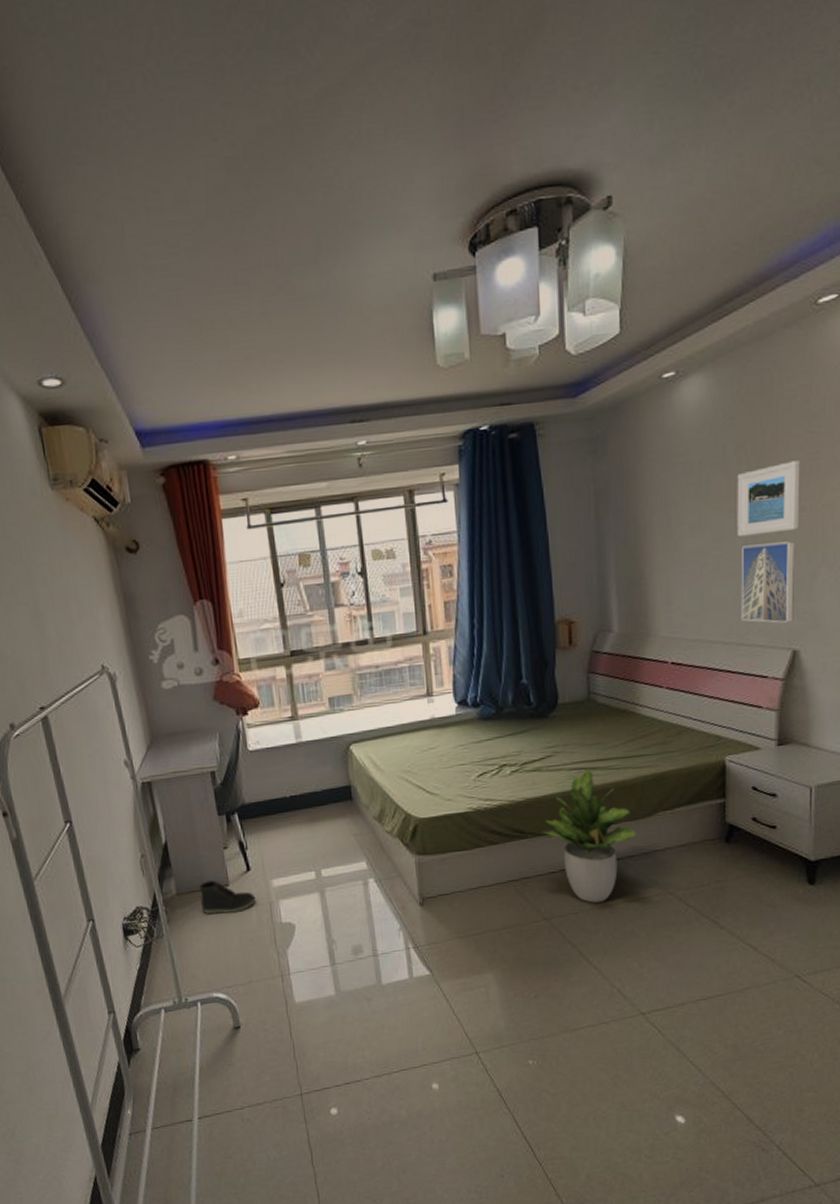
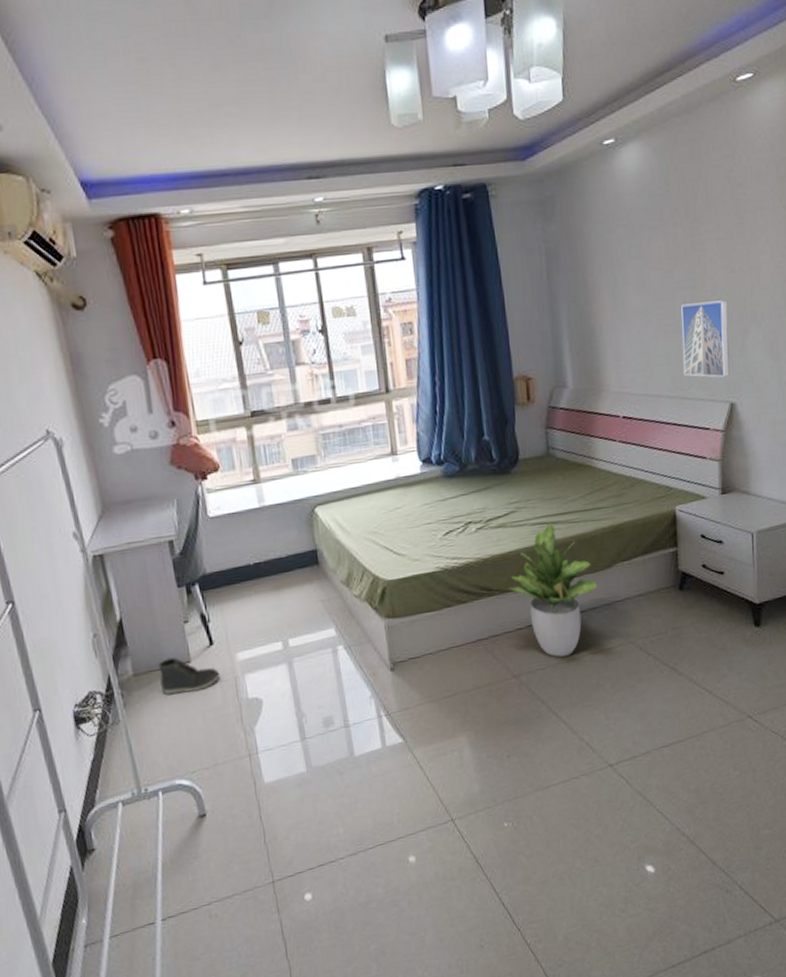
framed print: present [737,460,800,537] -> none [673,225,730,296]

